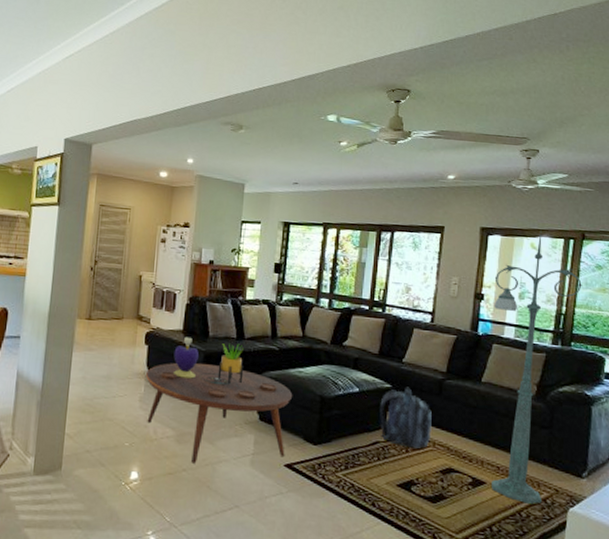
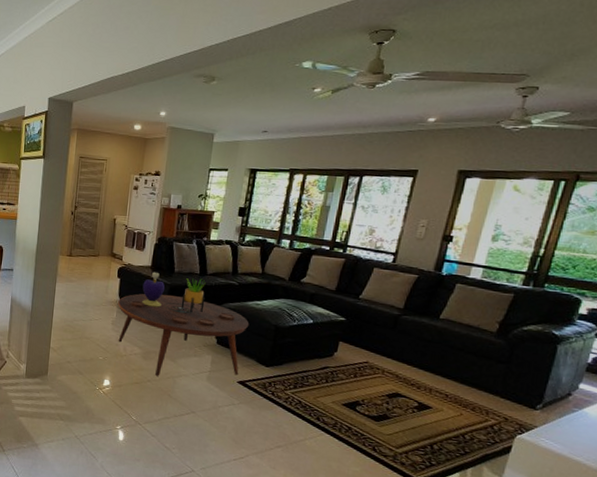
backpack: present [380,387,432,449] -> none [331,320,384,375]
floor lamp: present [492,231,582,504] -> none [437,172,568,429]

